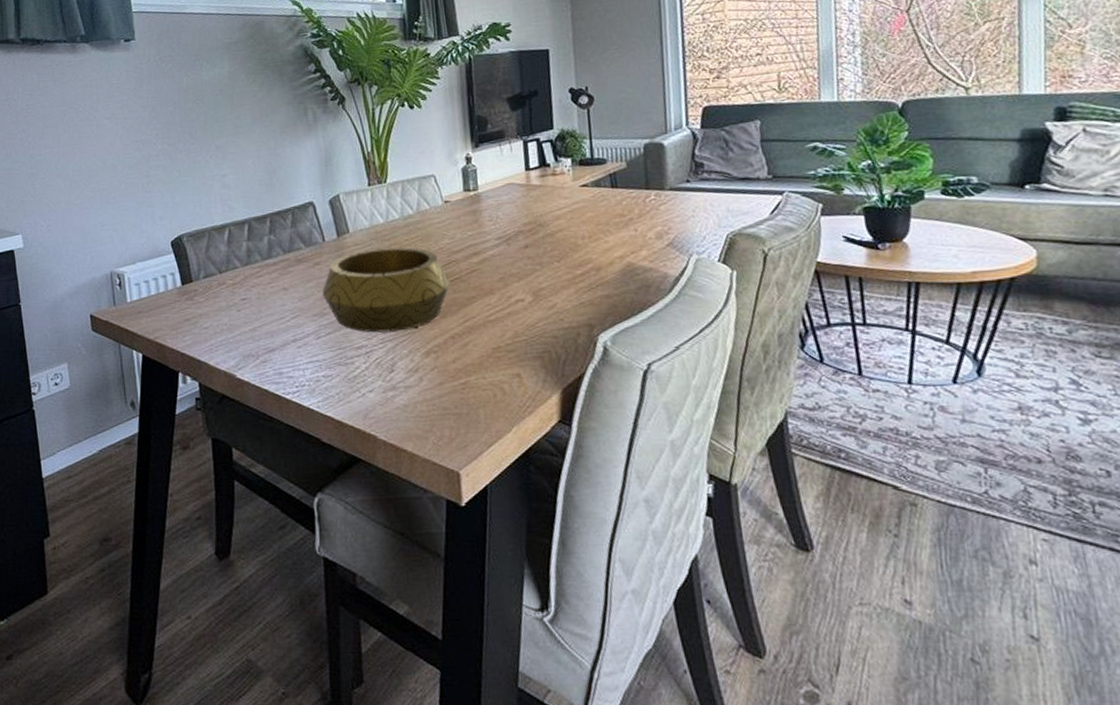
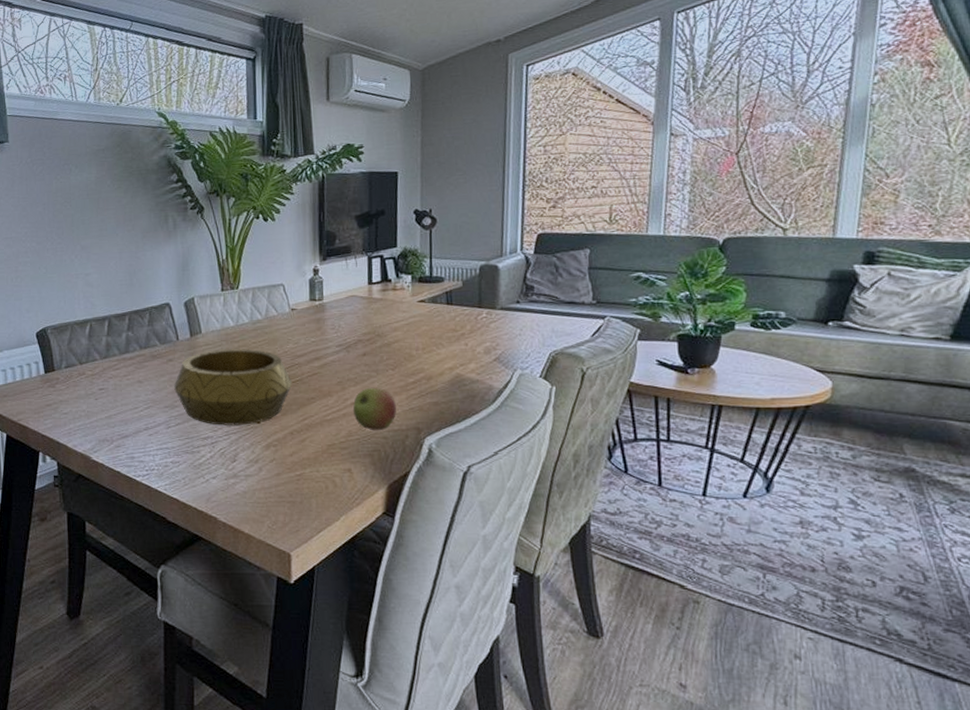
apple: none [517,281,566,330] -> present [352,387,396,431]

